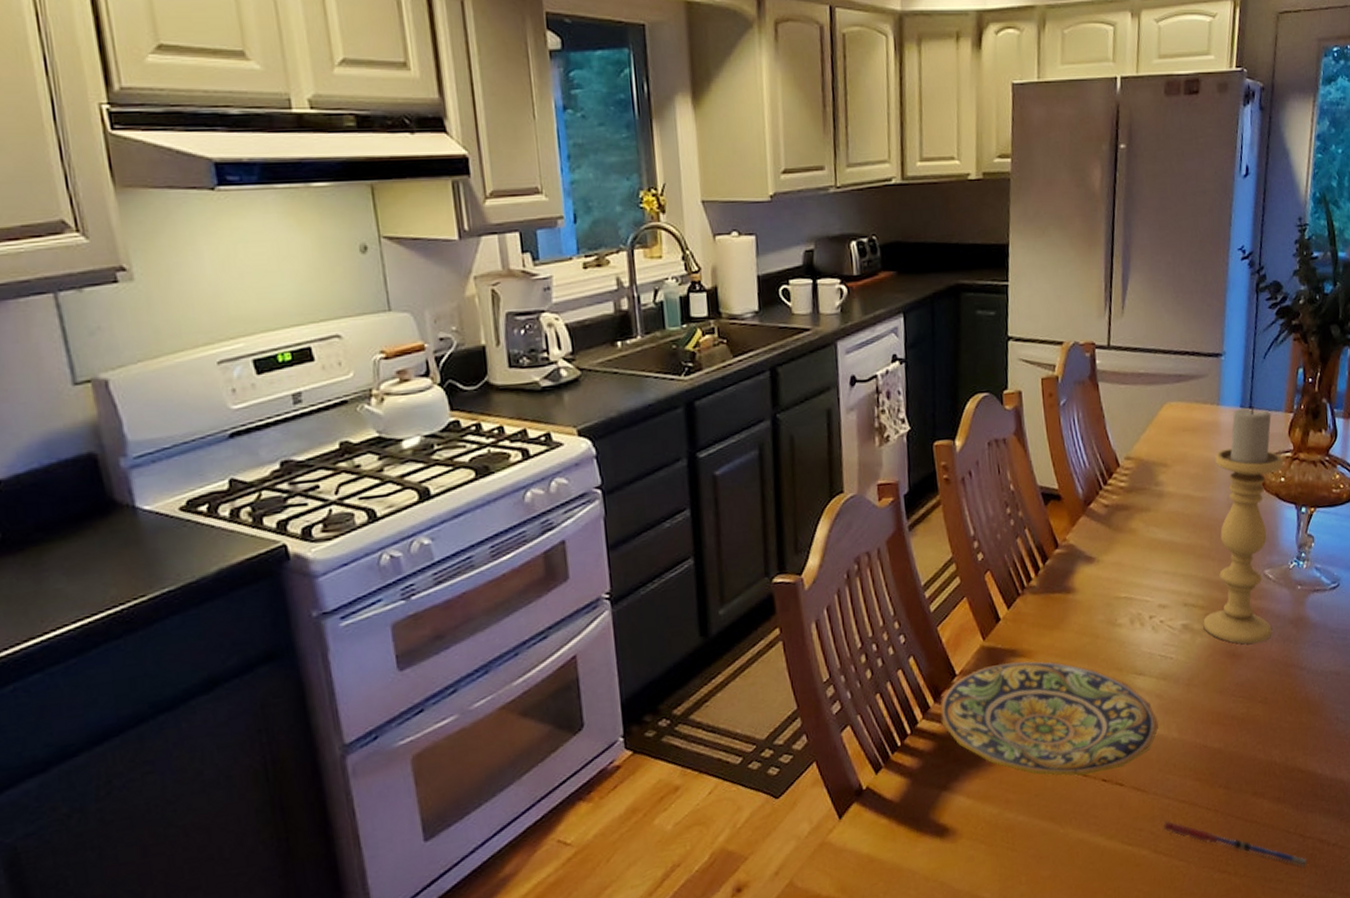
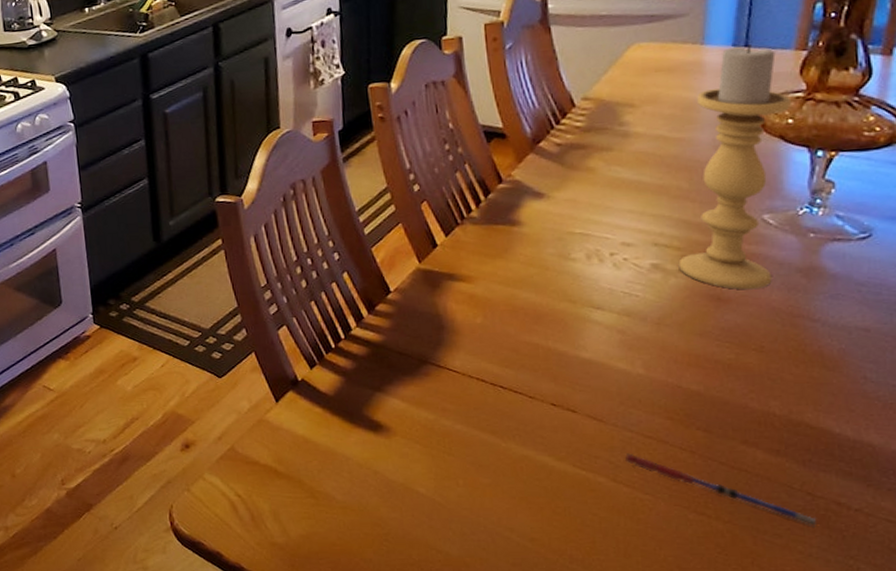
plate: present [940,661,1158,776] -> none [374,285,620,398]

